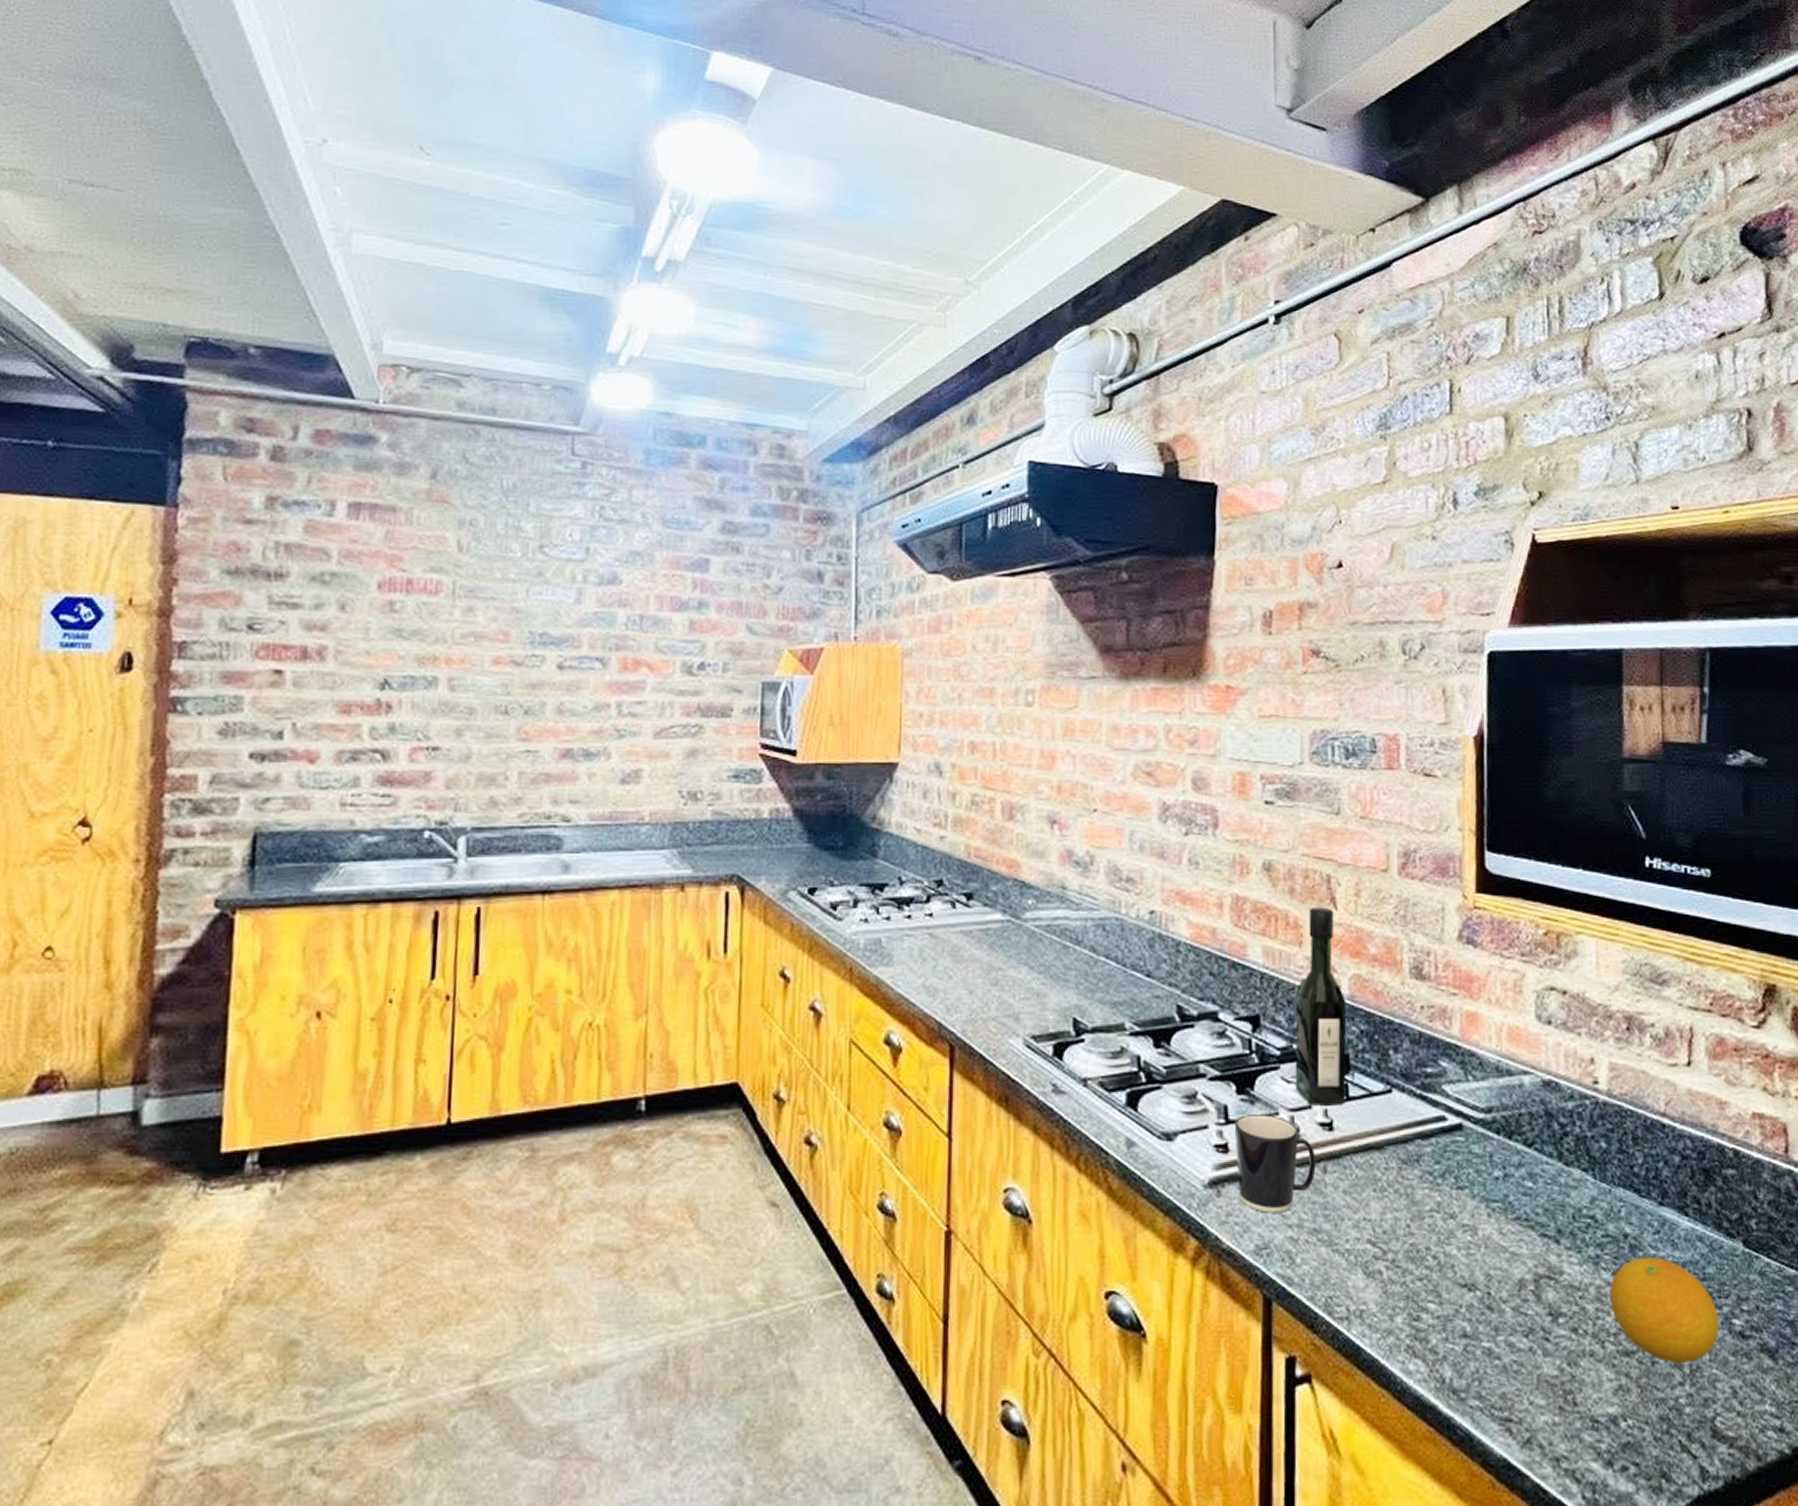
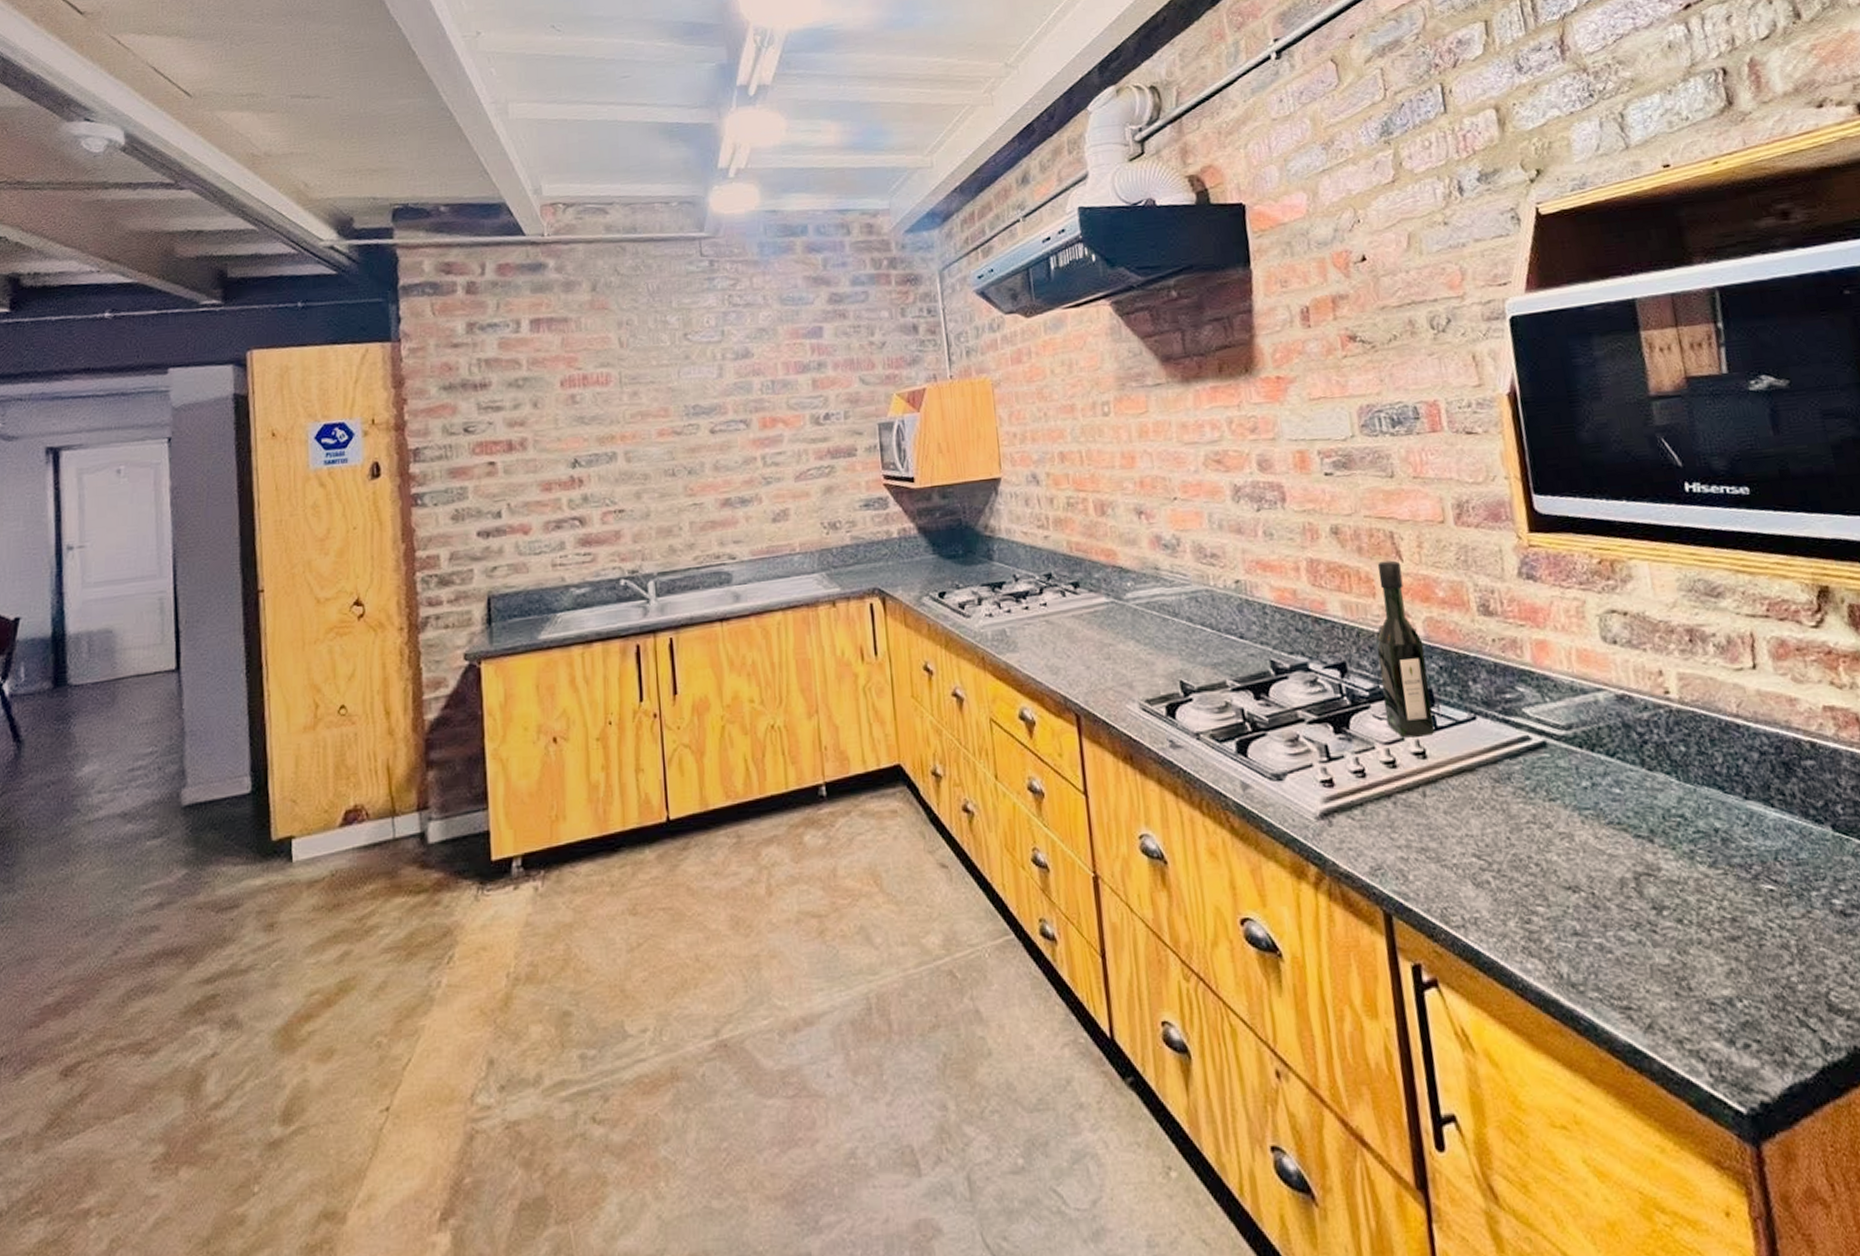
mug: present [1234,1115,1316,1213] -> none [1335,749,1416,837]
fruit: present [1609,1257,1719,1363] -> none [1707,847,1821,944]

